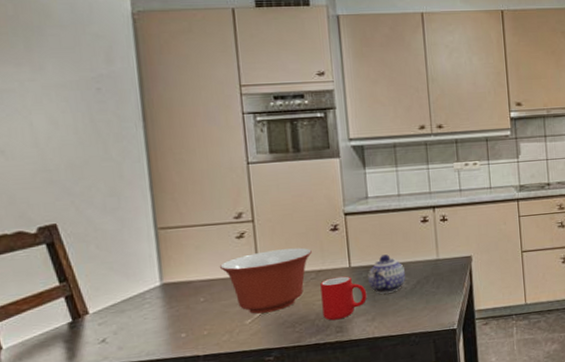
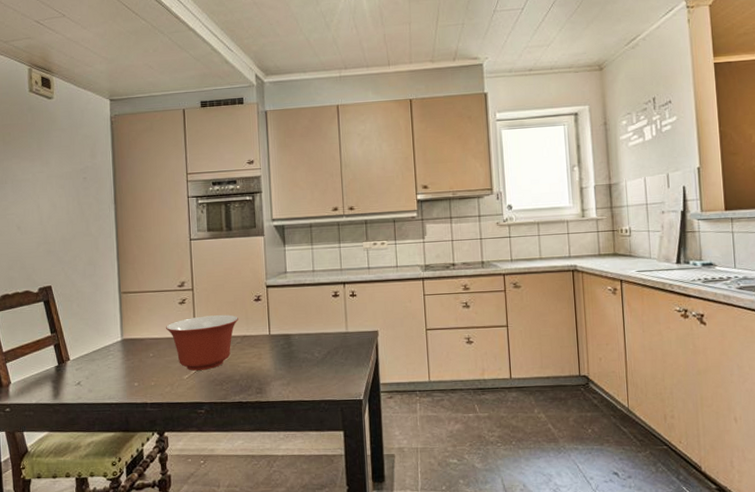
cup: present [320,276,367,321] -> none [244,342,284,382]
teapot: present [368,254,406,294] -> none [285,325,318,361]

